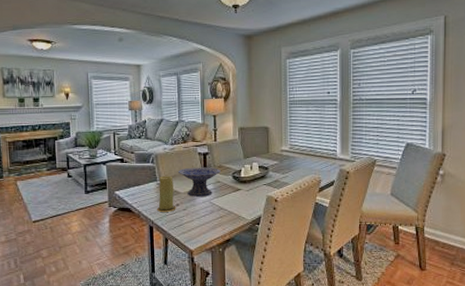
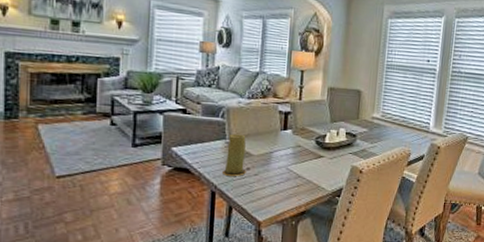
decorative bowl: present [177,167,221,197] -> none [252,127,303,162]

